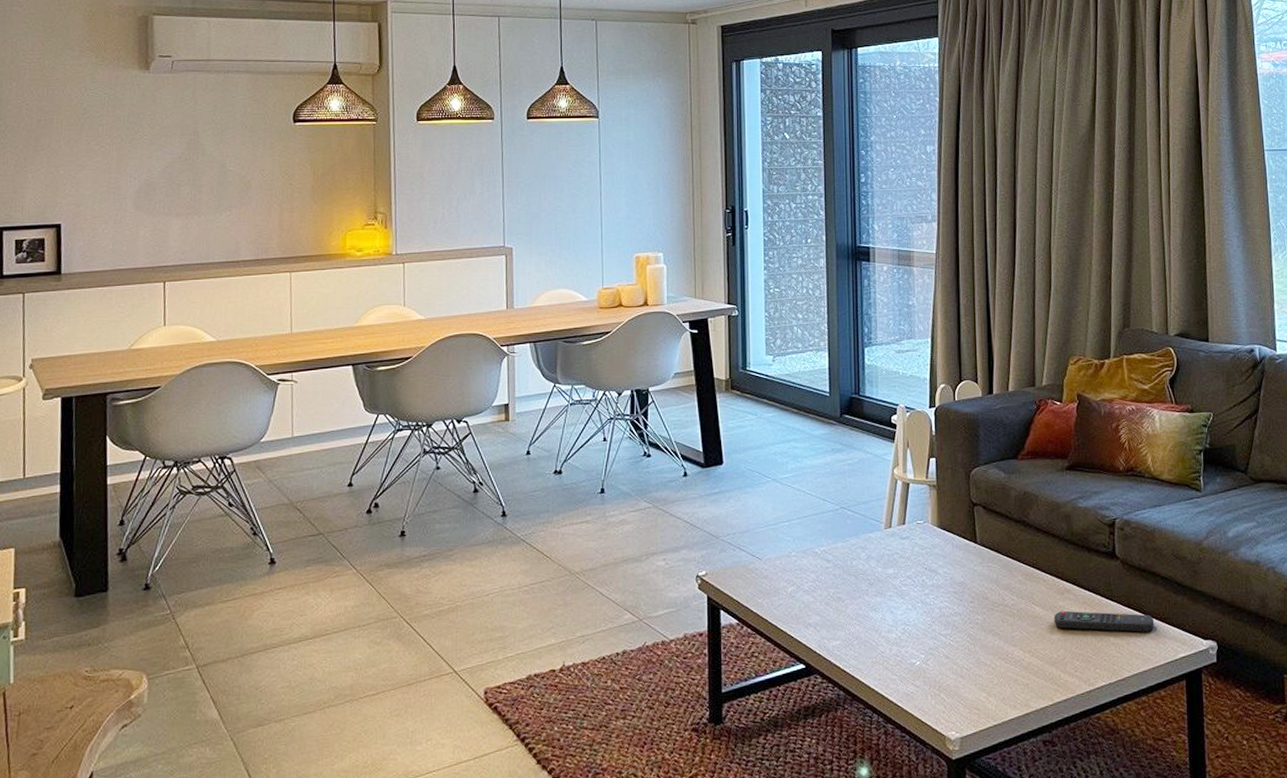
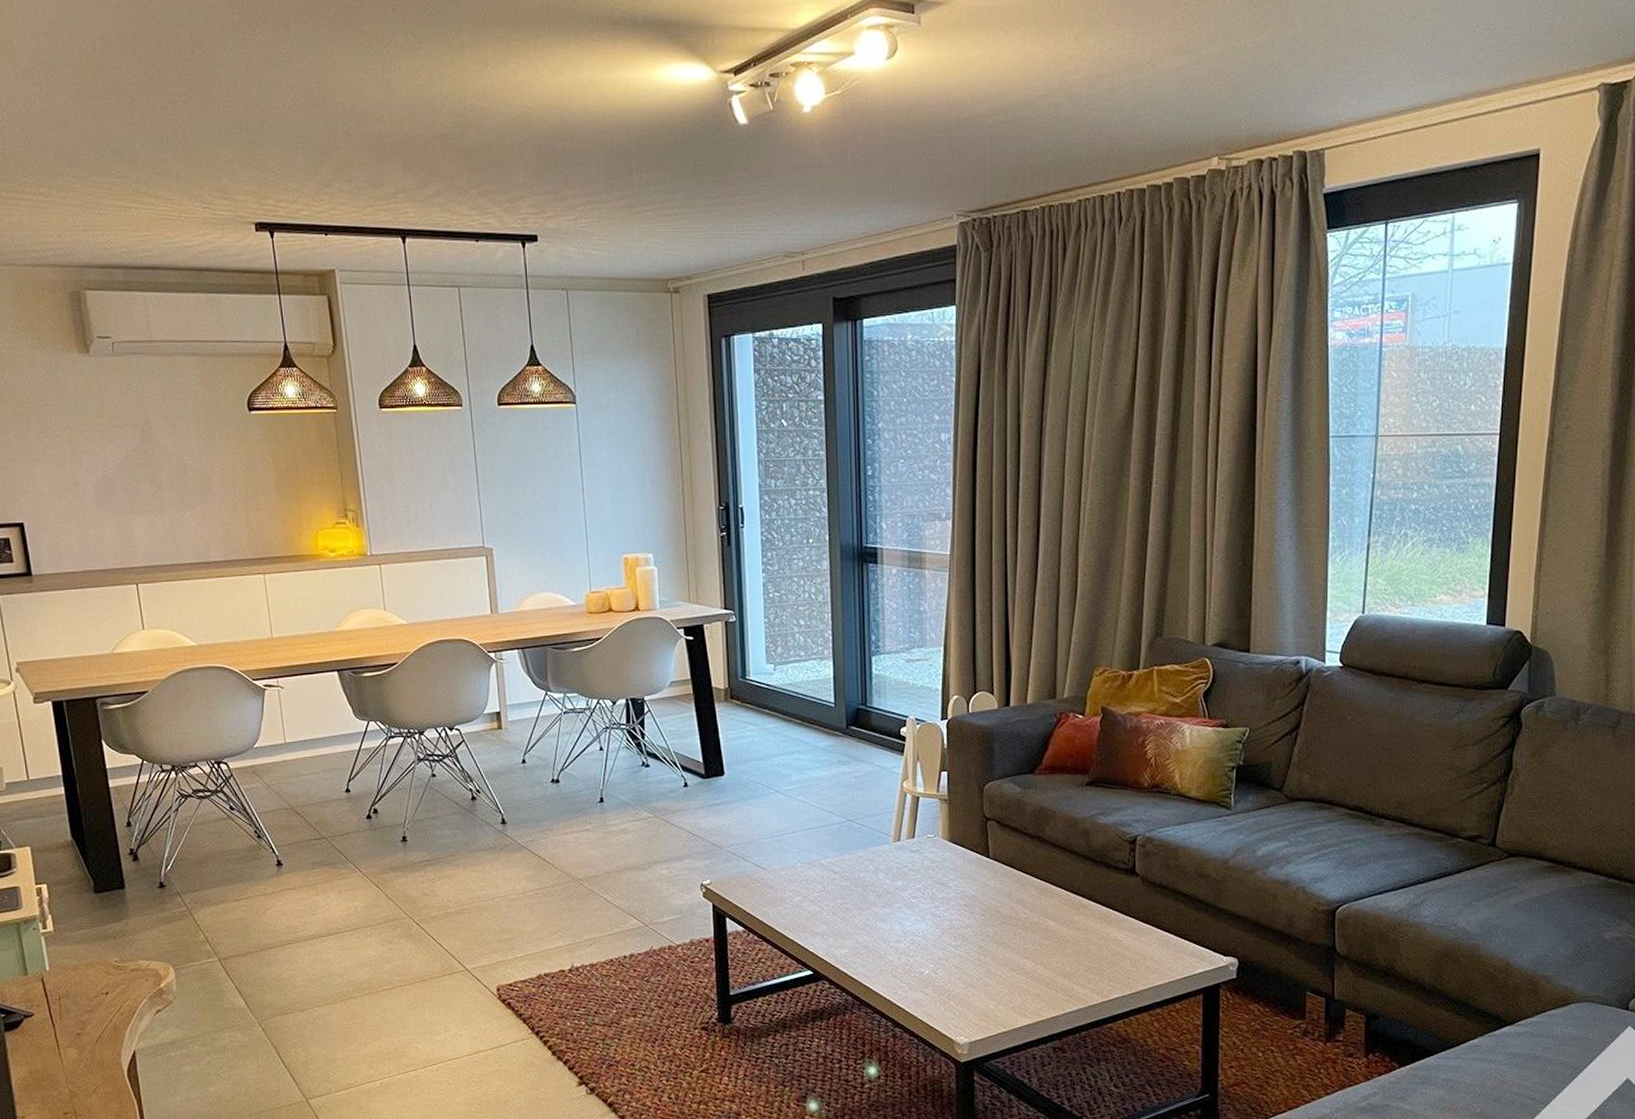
remote control: present [1053,610,1155,632] -> none [1068,925,1173,948]

